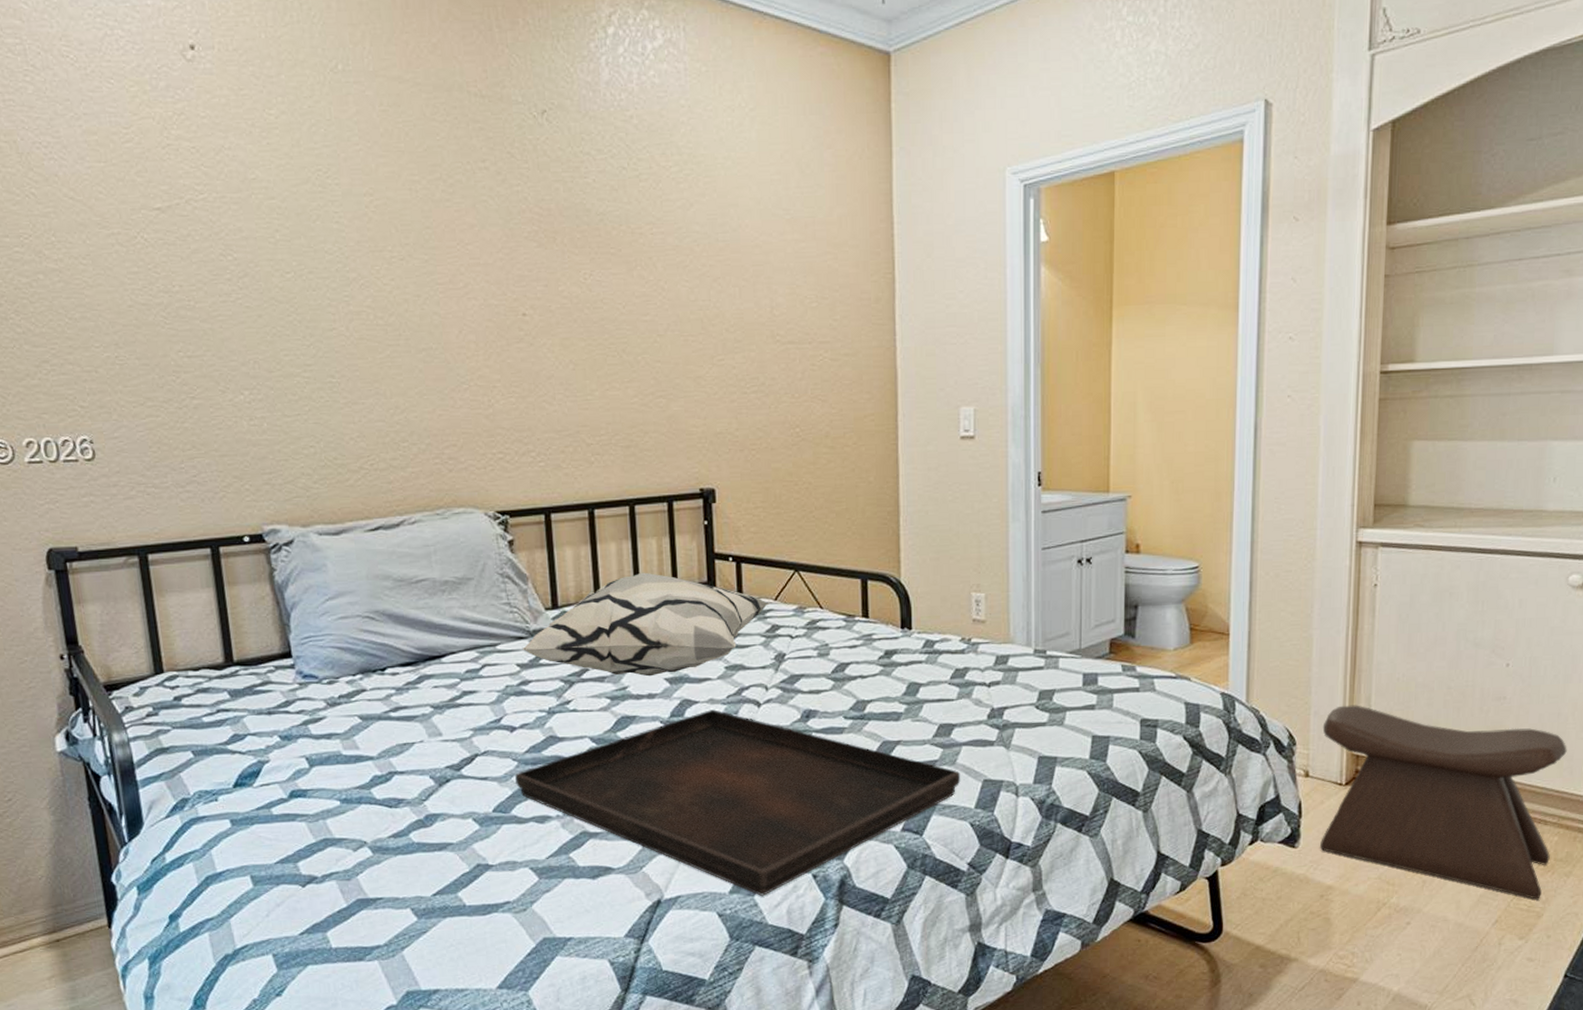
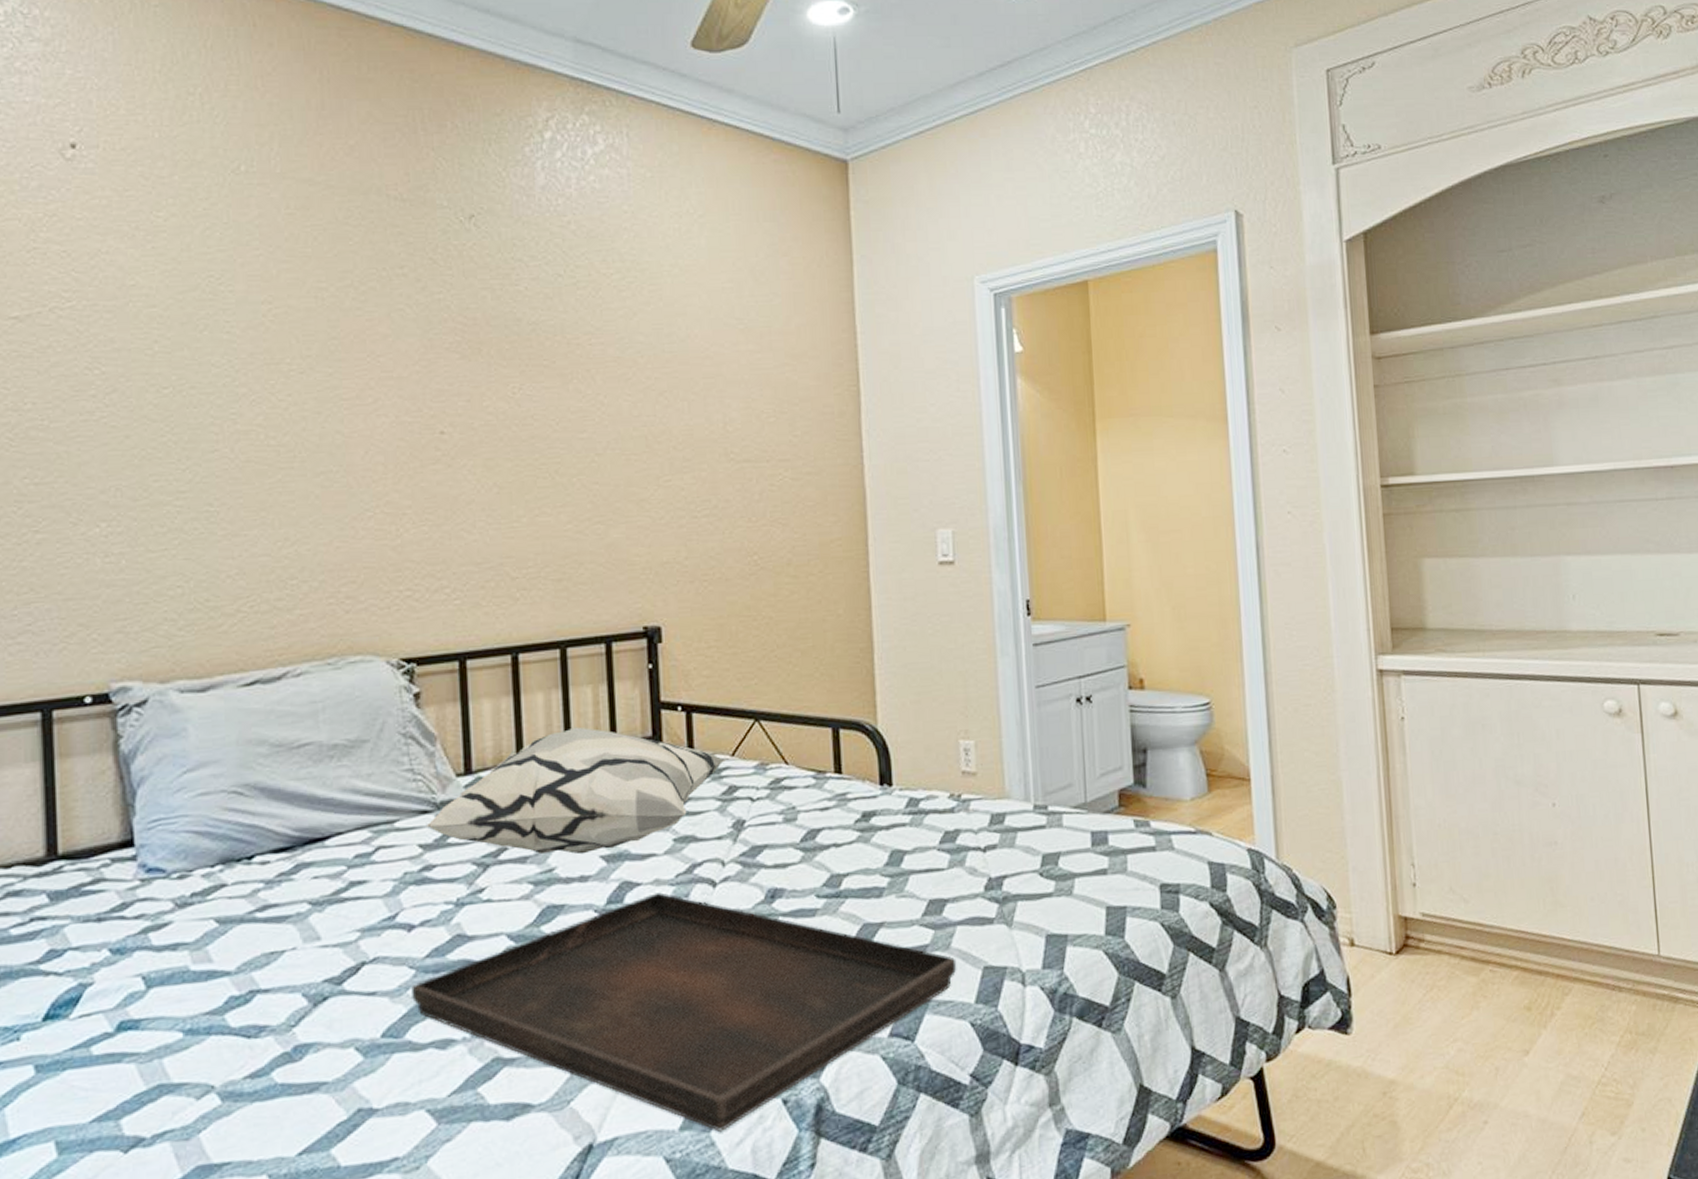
stool: present [1319,705,1567,899] -> none [1363,857,1631,1084]

